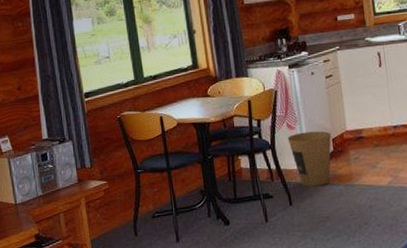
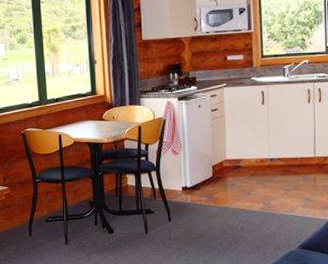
trash can: present [287,131,332,187] -> none [171,158,211,207]

